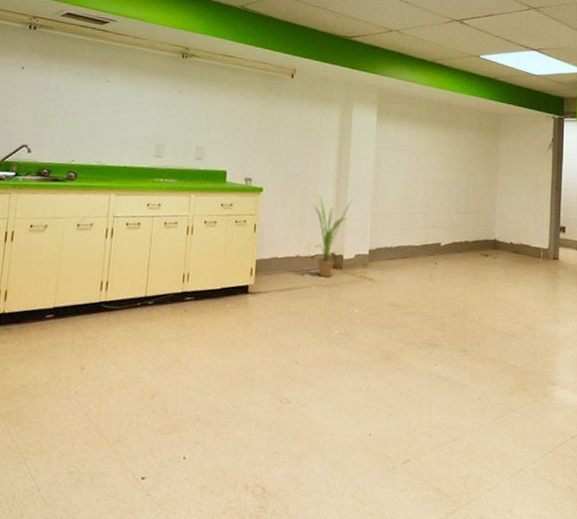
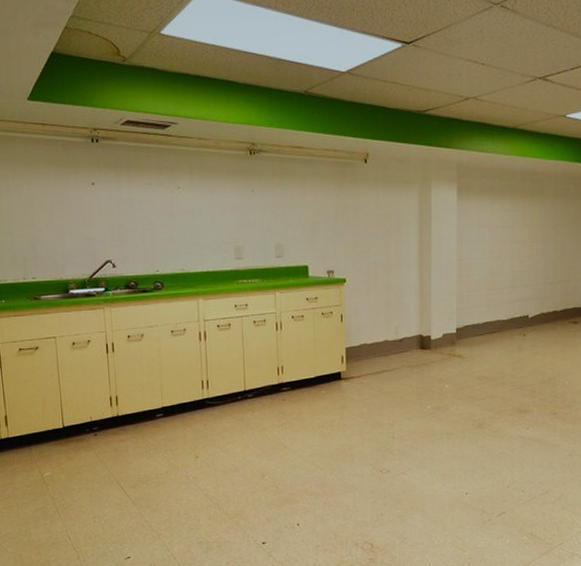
house plant: present [312,193,355,278] -> none [397,278,439,359]

